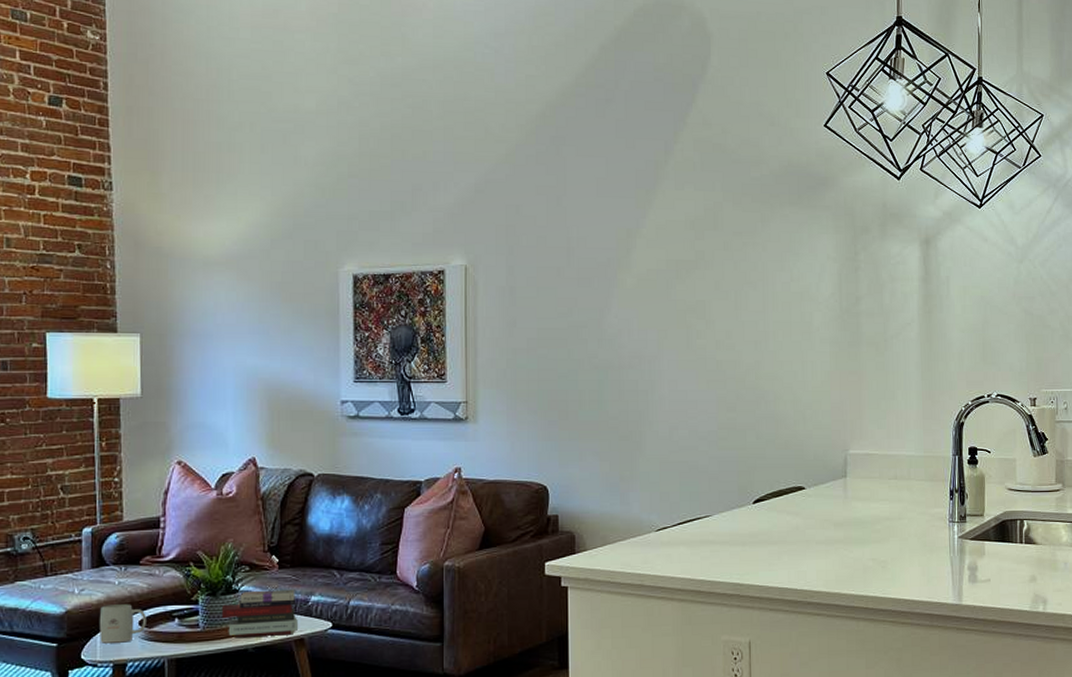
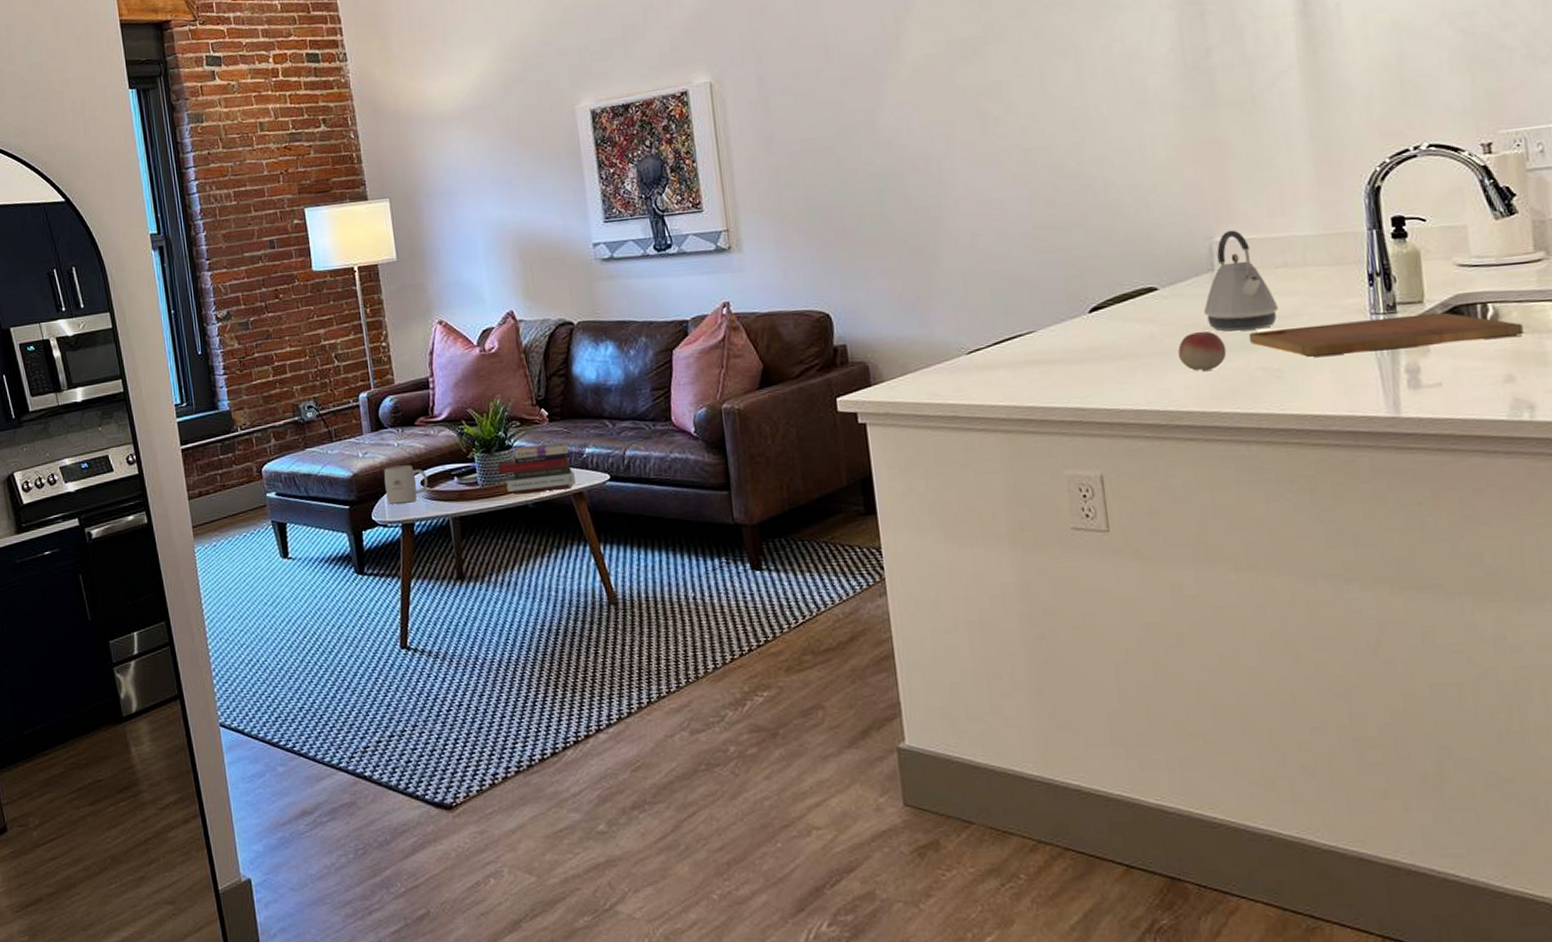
fruit: none [815,525,849,559] -> present [1178,330,1227,372]
kettle: none [836,446,888,528] -> present [1203,230,1278,331]
cutting board: none [865,524,1044,552] -> present [1248,312,1524,357]

